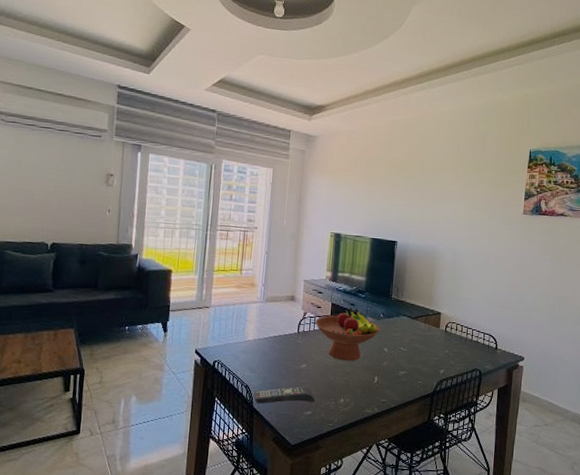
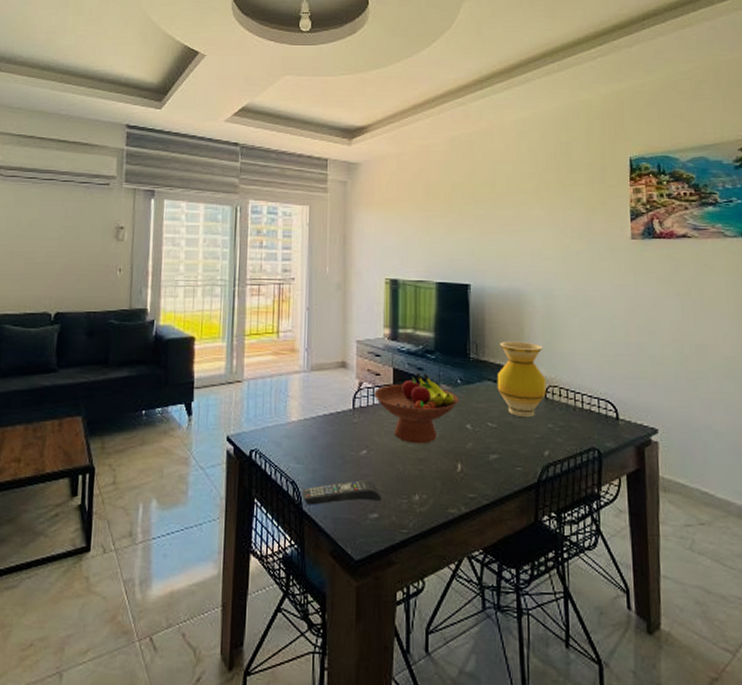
vase: none [410,287,448,345] -> present [497,341,546,418]

